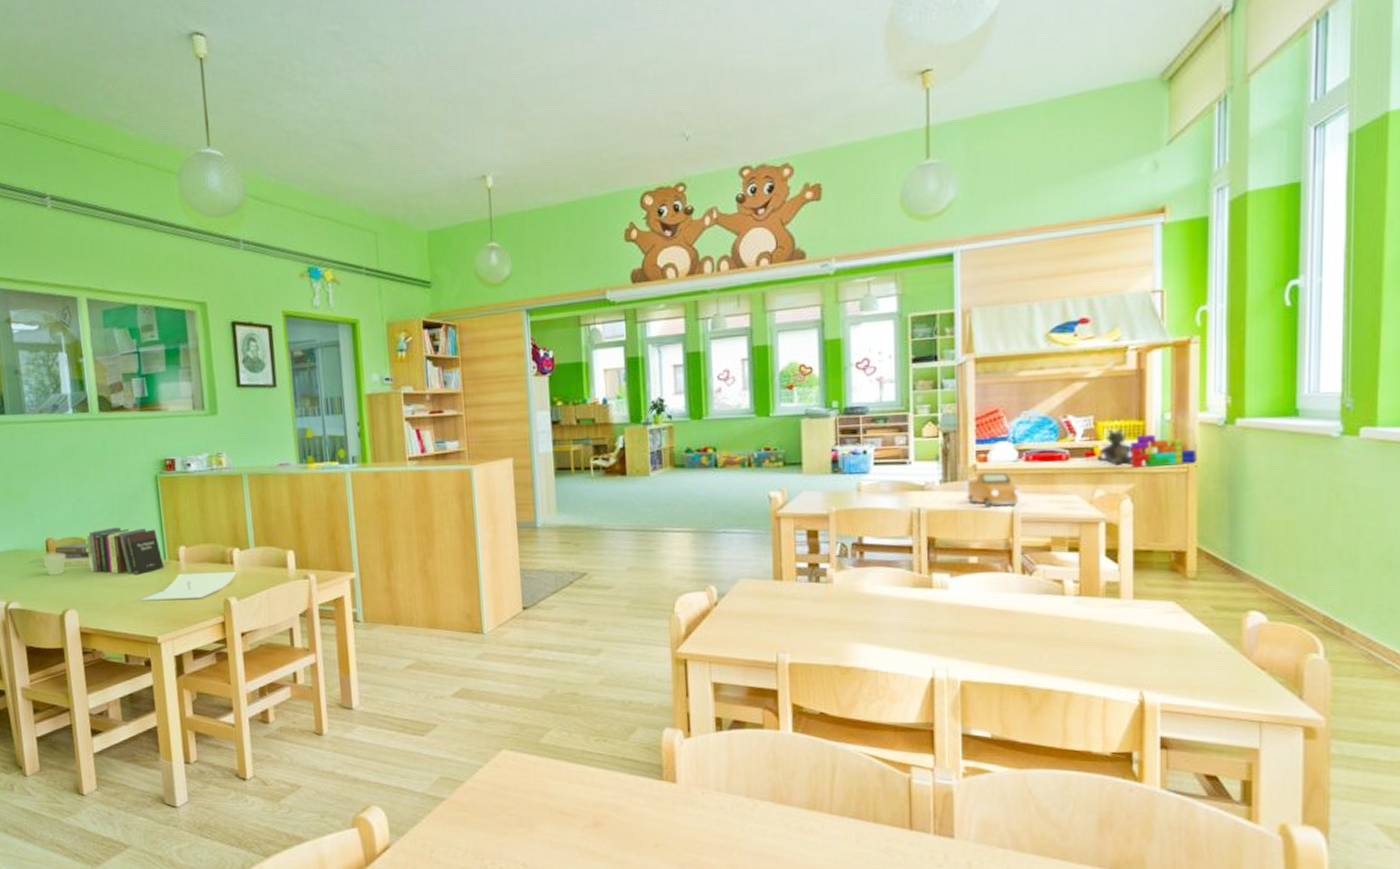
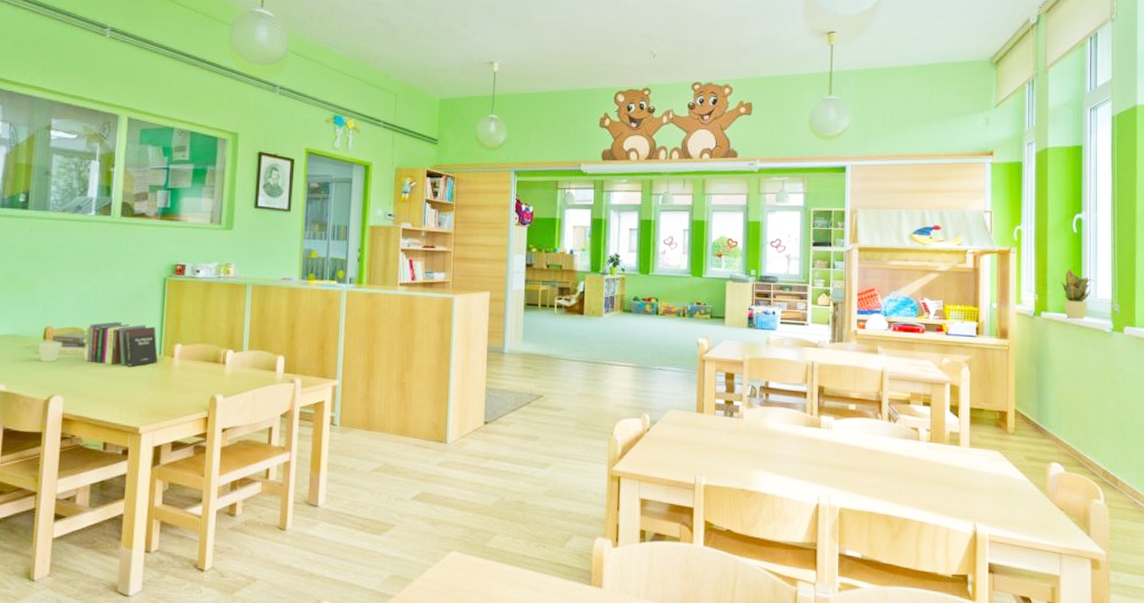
paper sheet: present [139,571,238,600] -> none [127,369,228,393]
toy car: present [967,472,1021,507] -> none [849,337,889,367]
stuffed animal: present [1100,428,1132,465] -> none [946,311,970,340]
toy blocks: present [1129,434,1197,468] -> none [967,318,1015,344]
potted plant: none [1257,357,1317,425] -> present [1055,269,1095,320]

